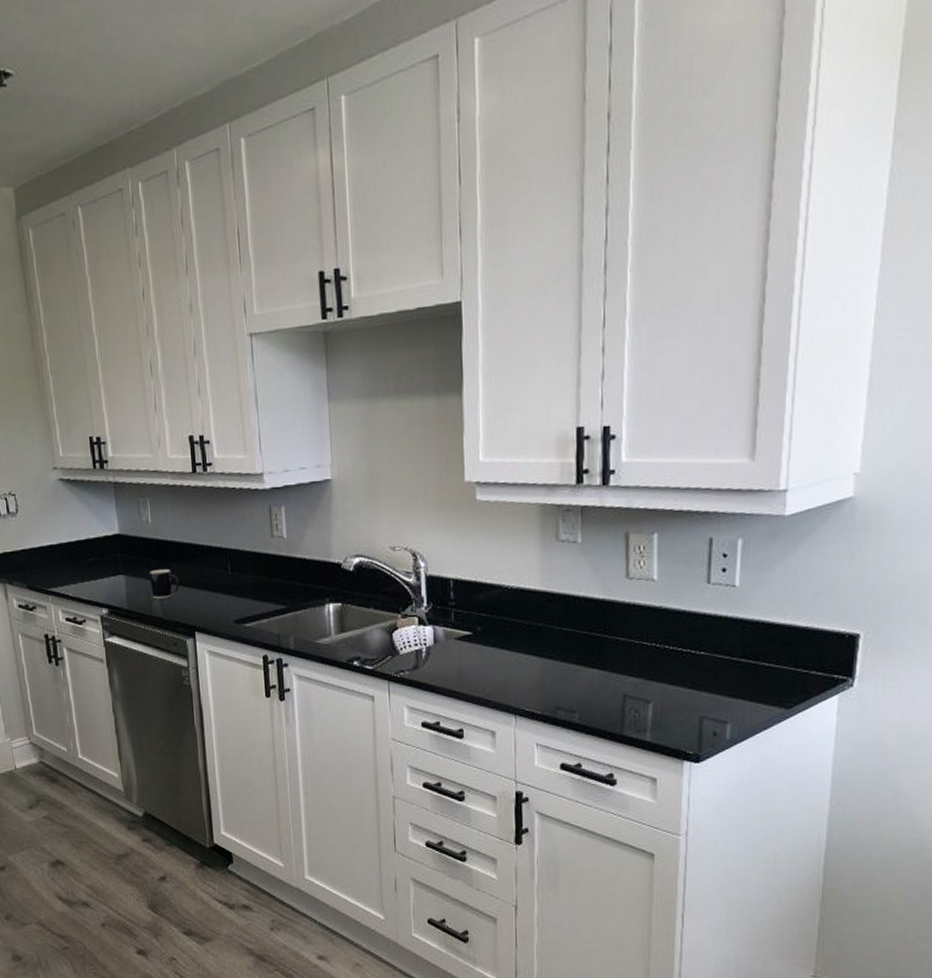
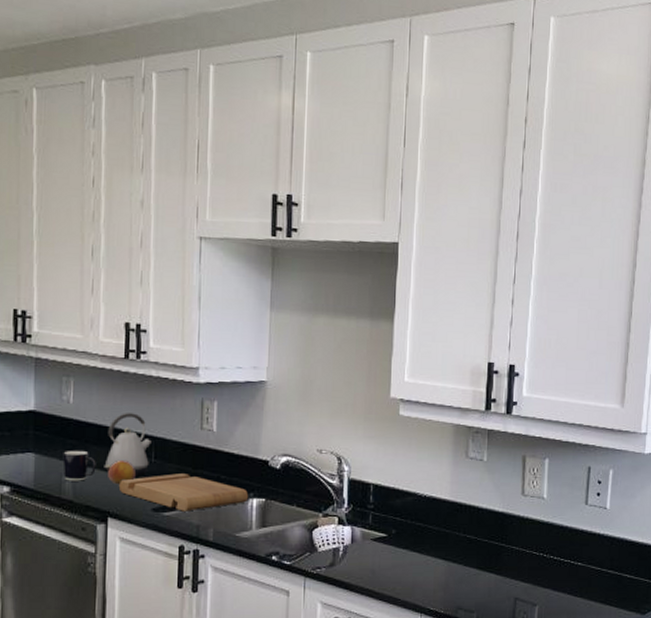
kettle: none [185,527,228,590] -> present [104,413,153,477]
fruit: none [190,574,217,600] -> present [108,459,137,485]
cutting board: none [201,583,325,622] -> present [118,473,249,512]

